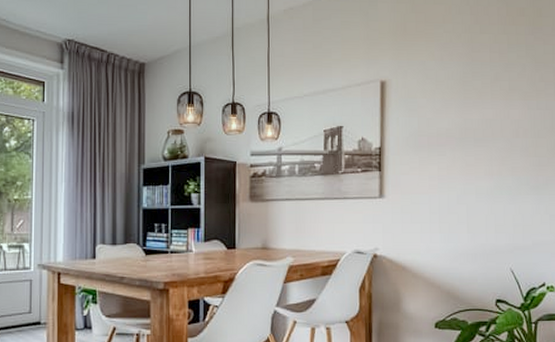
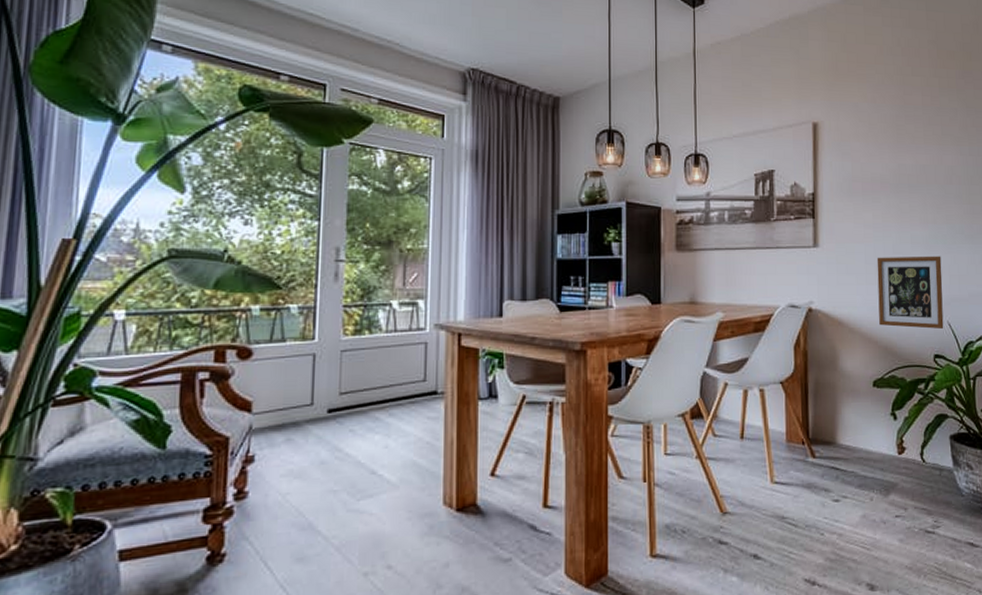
picture frame: none [441,206,507,276] -> present [876,256,944,330]

